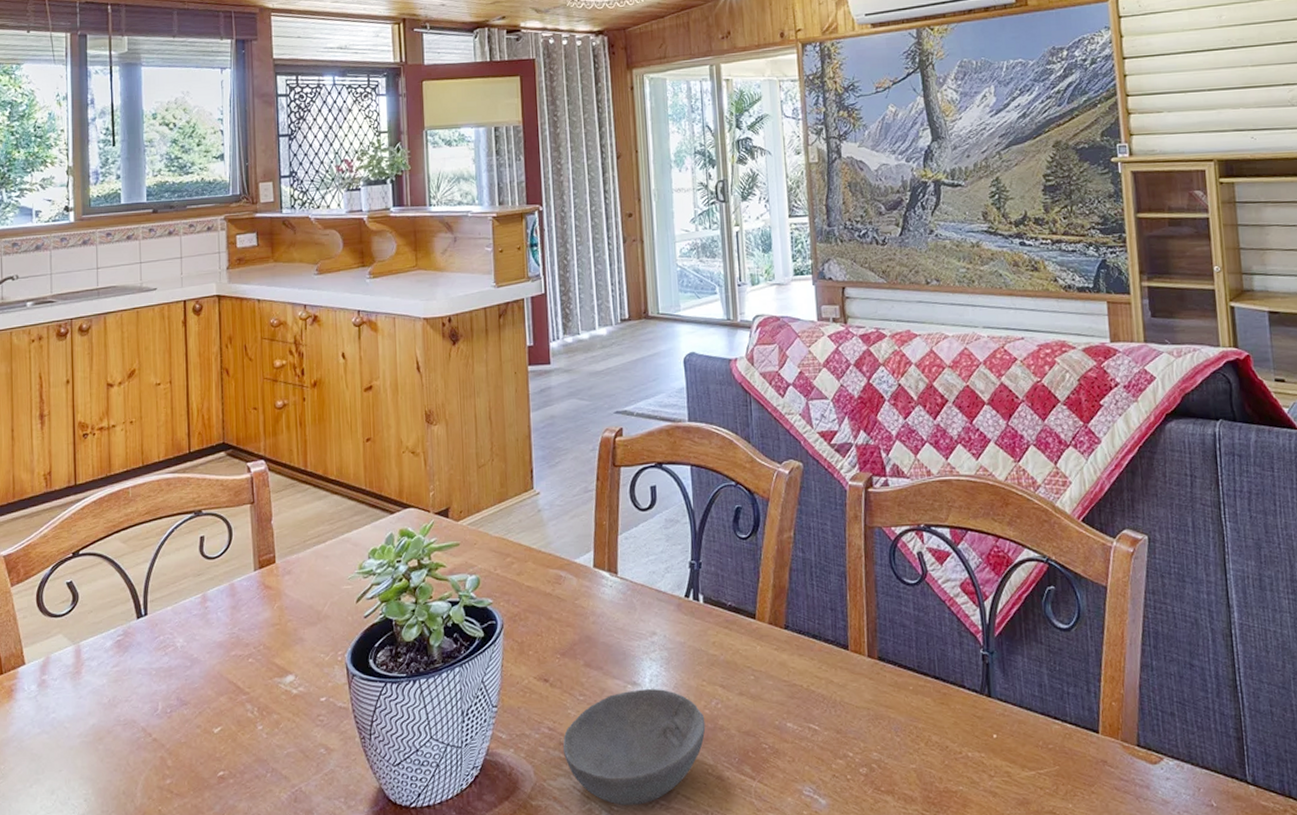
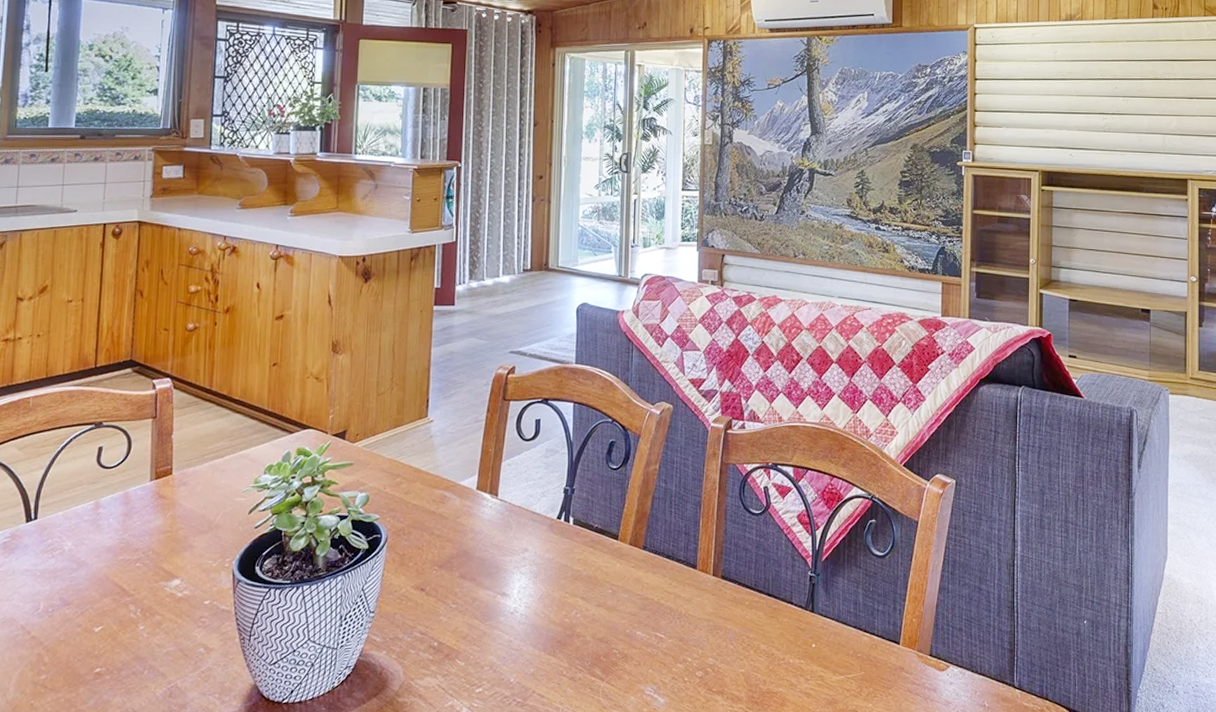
bowl: present [563,689,706,805] -> none [433,600,565,702]

